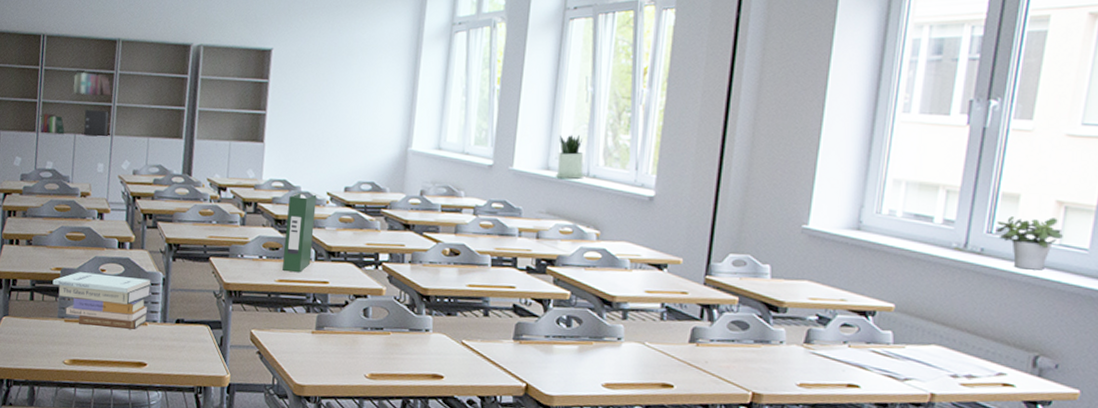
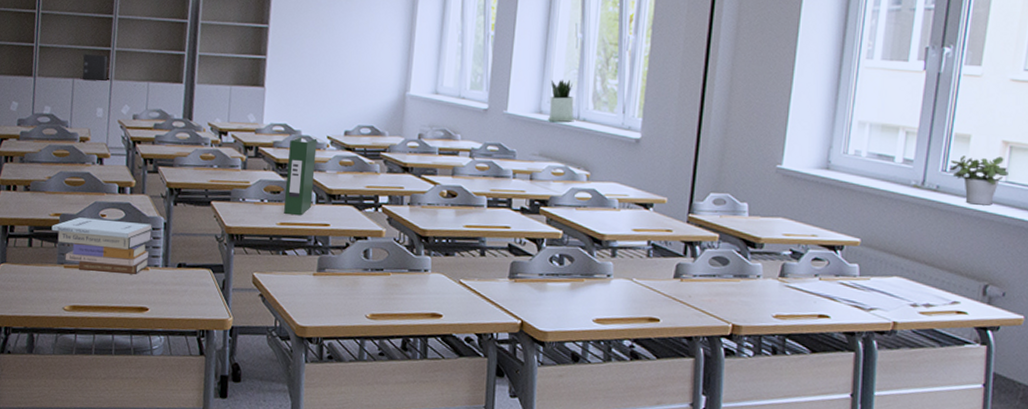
books: present [40,114,65,135] -> none [38,58,63,79]
books: present [73,72,112,97] -> none [71,16,110,41]

